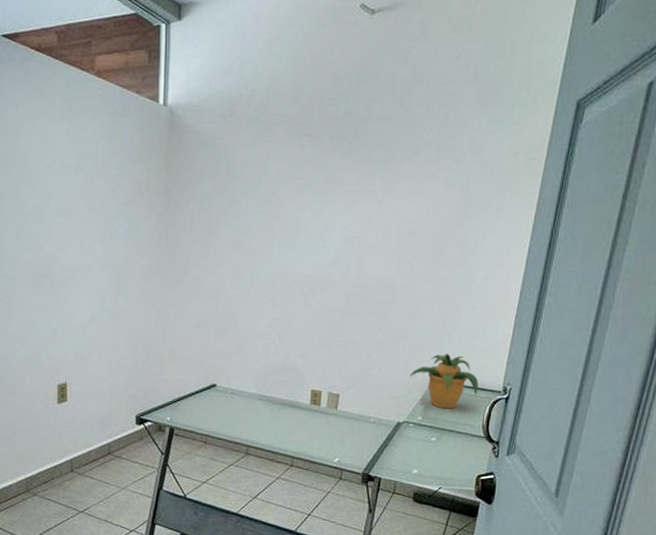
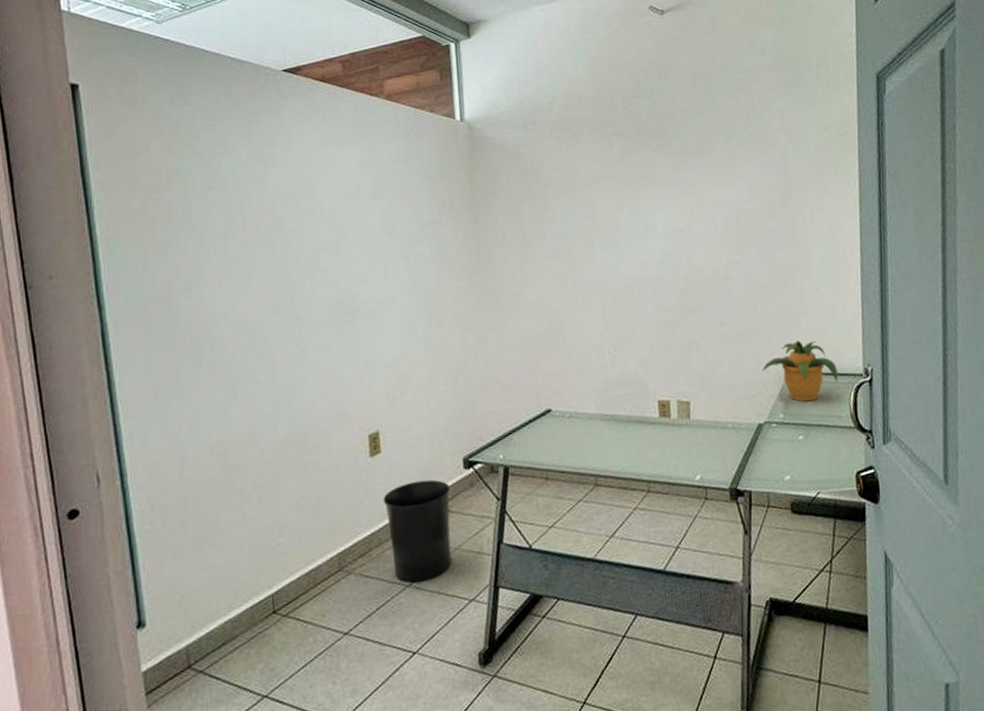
waste bin: none [66,429,123,510] -> present [383,479,452,583]

